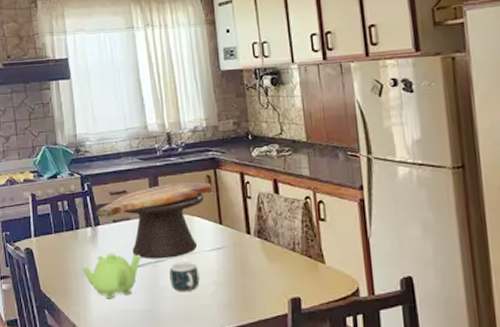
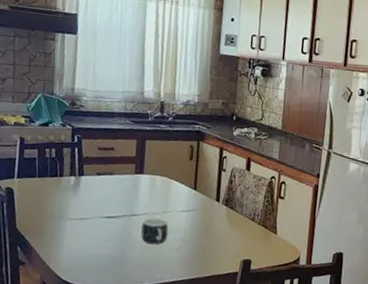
teapot: present [82,253,141,299] -> none [60,202,118,243]
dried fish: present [95,181,212,259] -> none [81,147,193,214]

